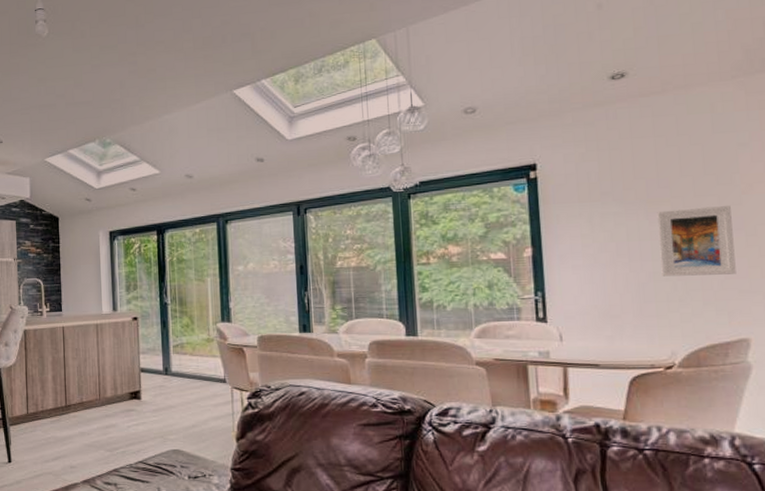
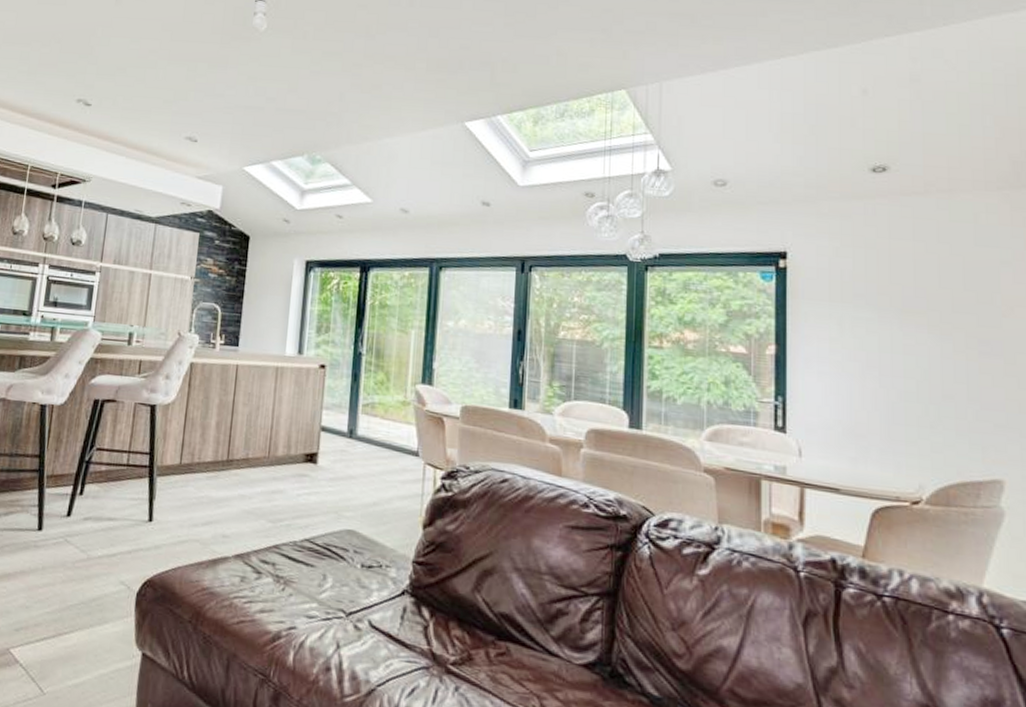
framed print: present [657,205,736,277] -> none [912,323,993,405]

